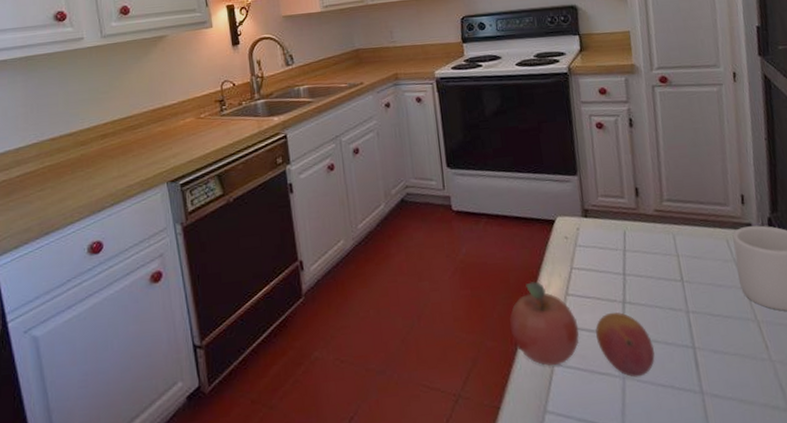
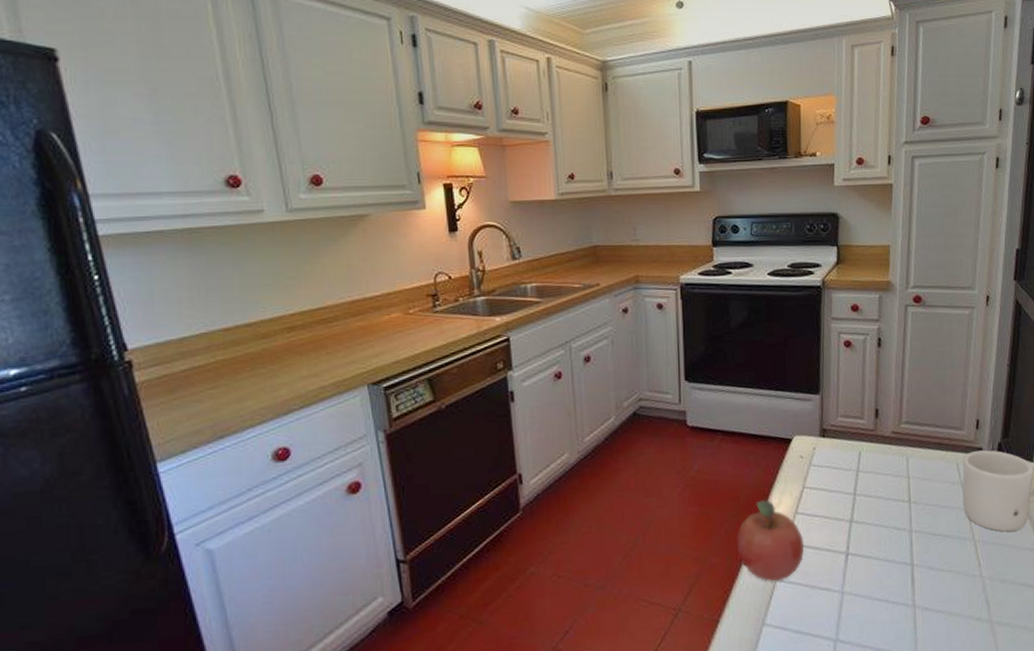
fruit: present [595,312,655,378] -> none [820,530,875,592]

